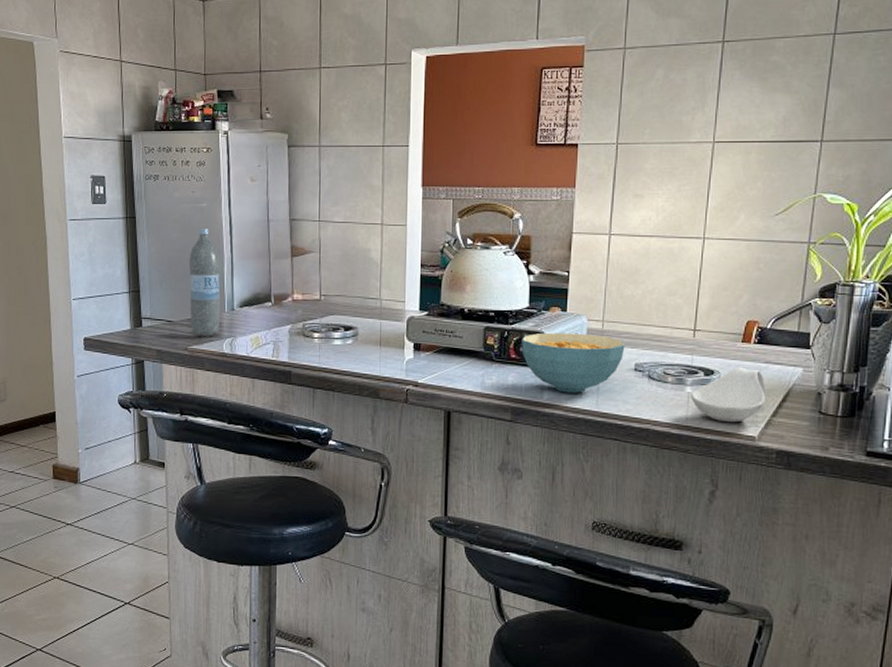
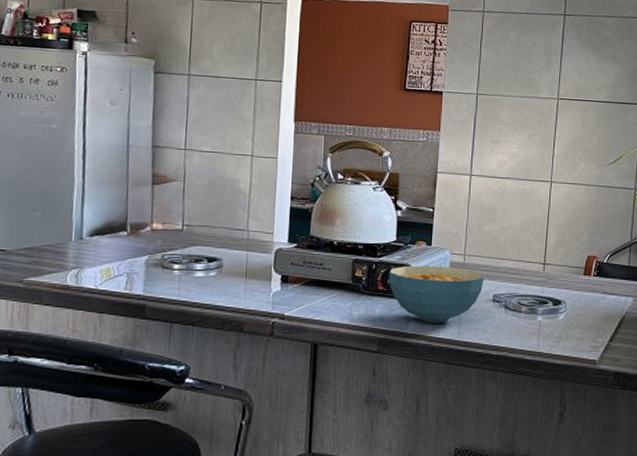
water bottle: present [189,227,221,337] -> none [28,150,69,268]
spoon rest: present [691,367,767,423] -> none [542,297,605,348]

